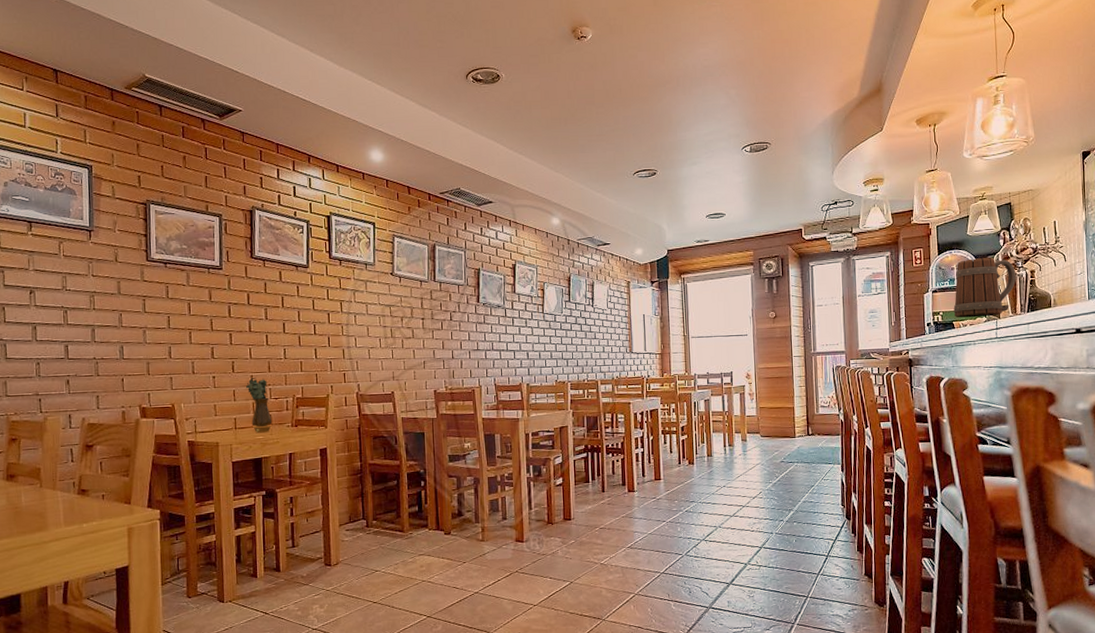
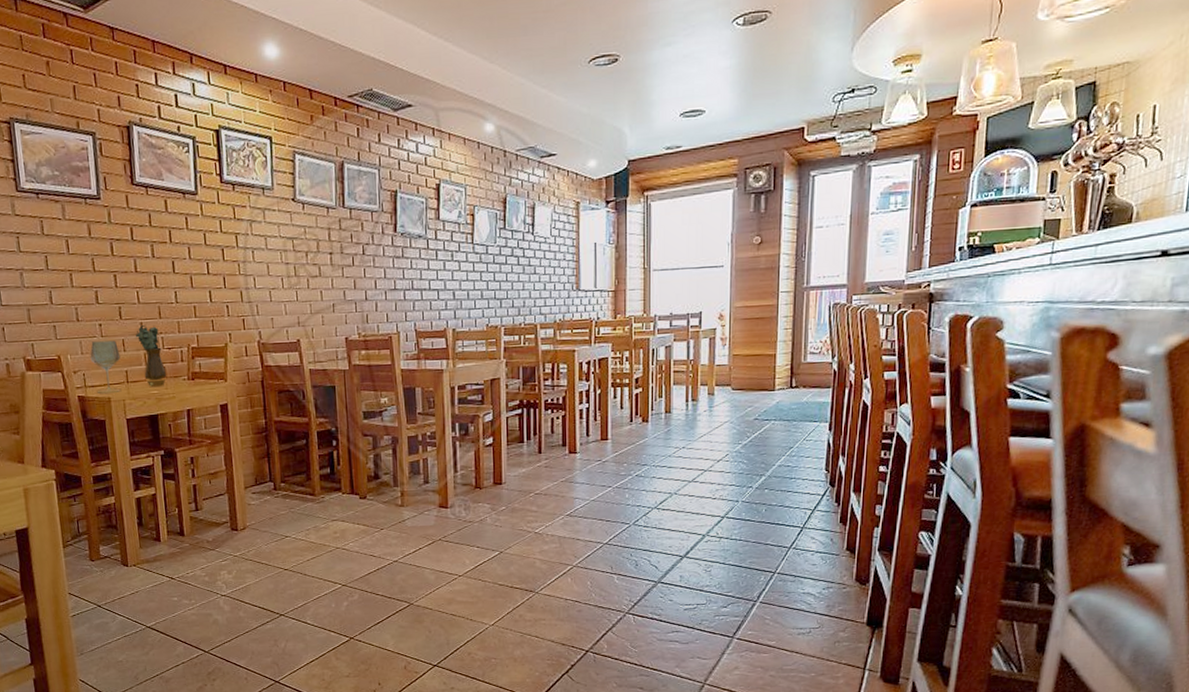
wine glass: none [202,391,231,439] -> present [90,340,121,394]
beer mug: present [953,258,1016,318] -> none [996,158,1089,240]

